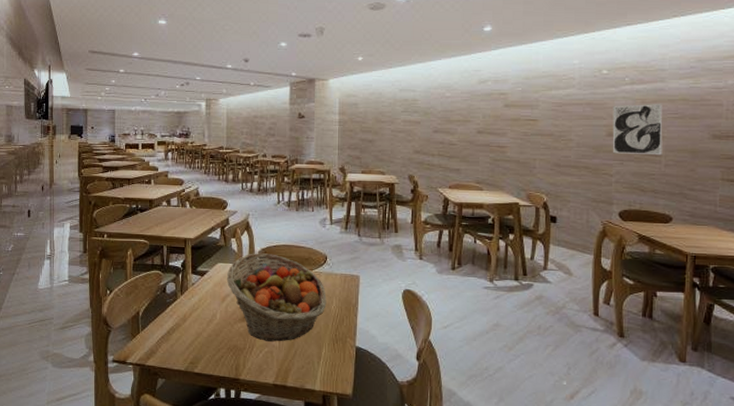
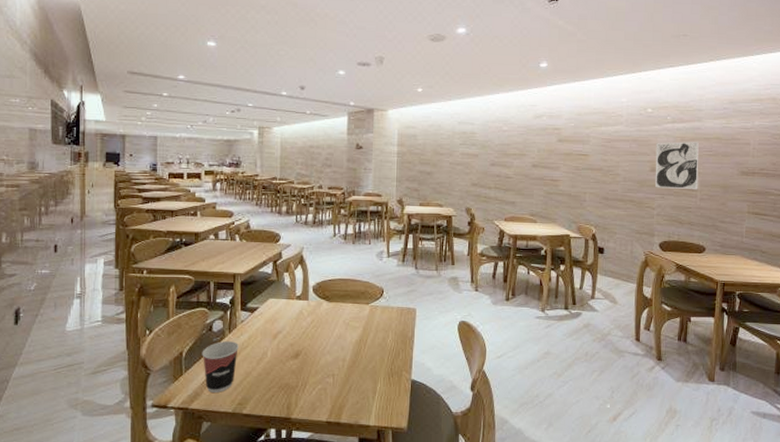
cup: none [156,302,190,351] -> present [202,341,239,392]
fruit basket: present [226,253,327,342] -> none [278,288,383,378]

